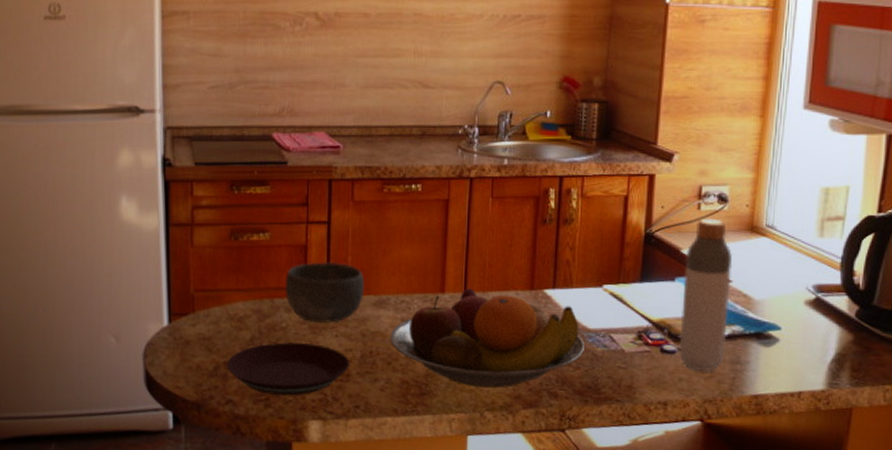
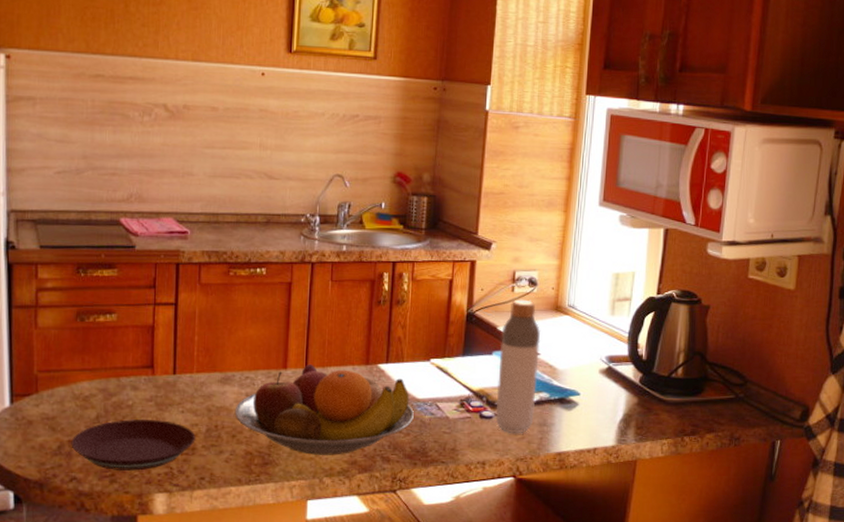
bowl: present [285,261,365,323] -> none [131,341,211,400]

